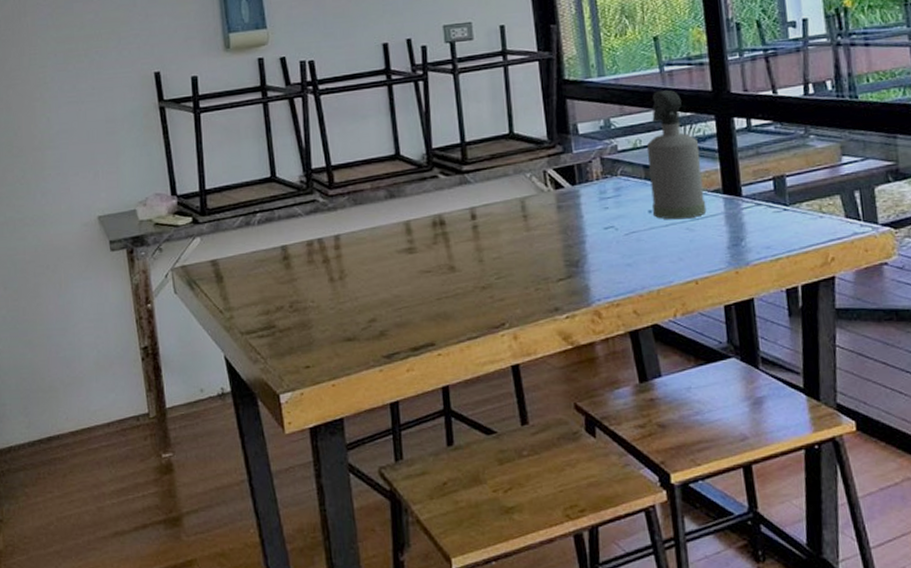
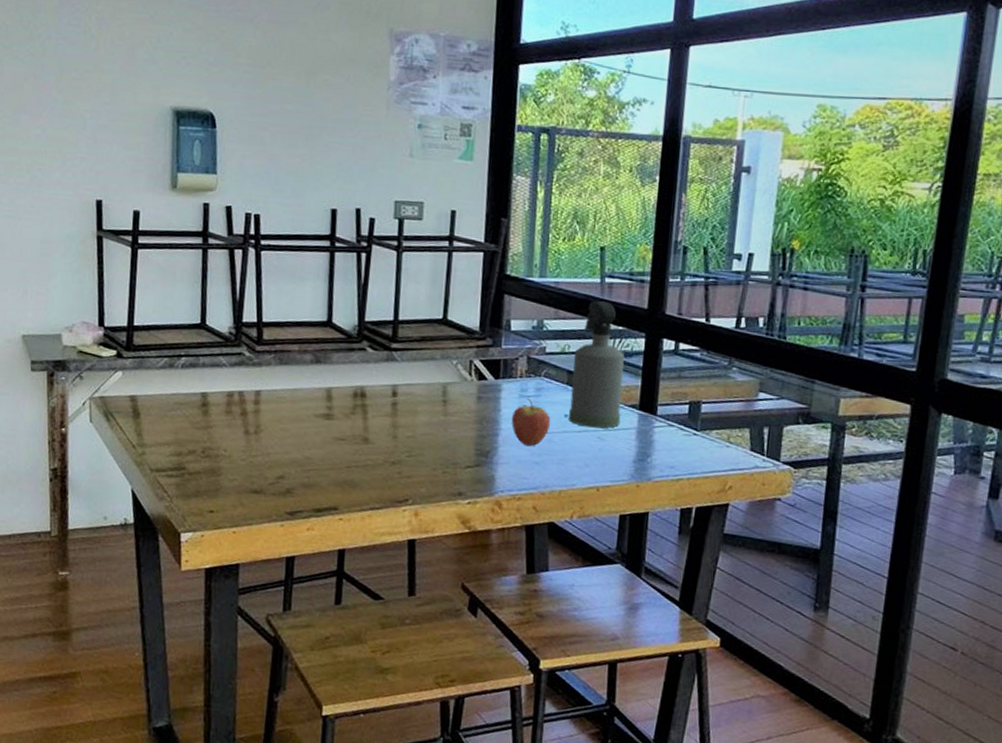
fruit: none [595,199,636,249] -> present [512,397,551,447]

